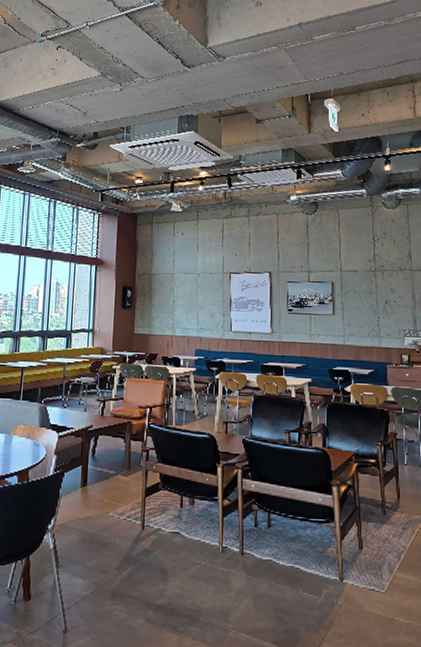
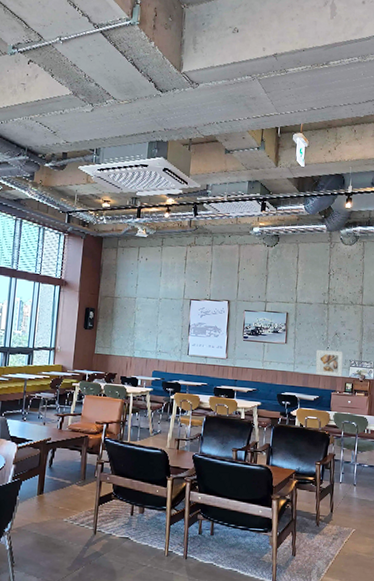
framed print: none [366,319,397,348] -> present [315,350,343,377]

